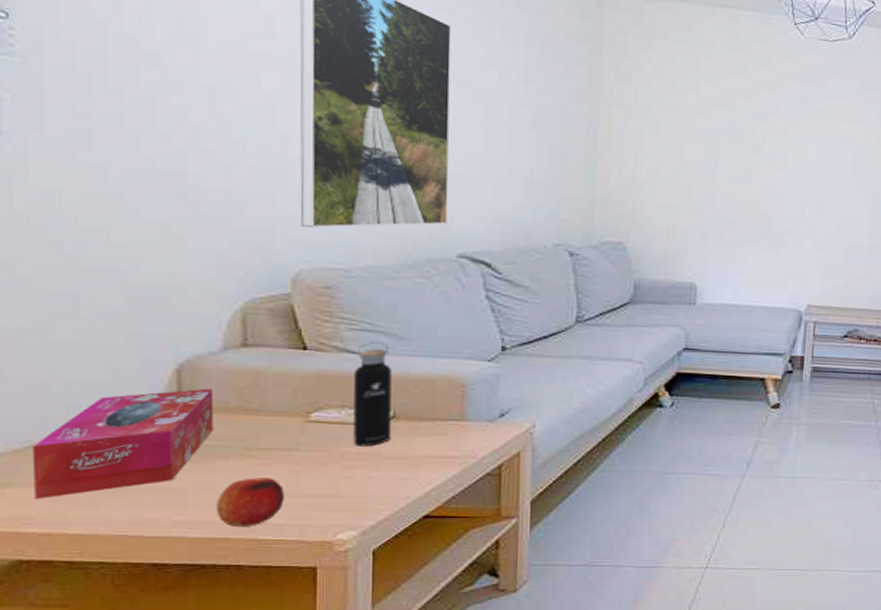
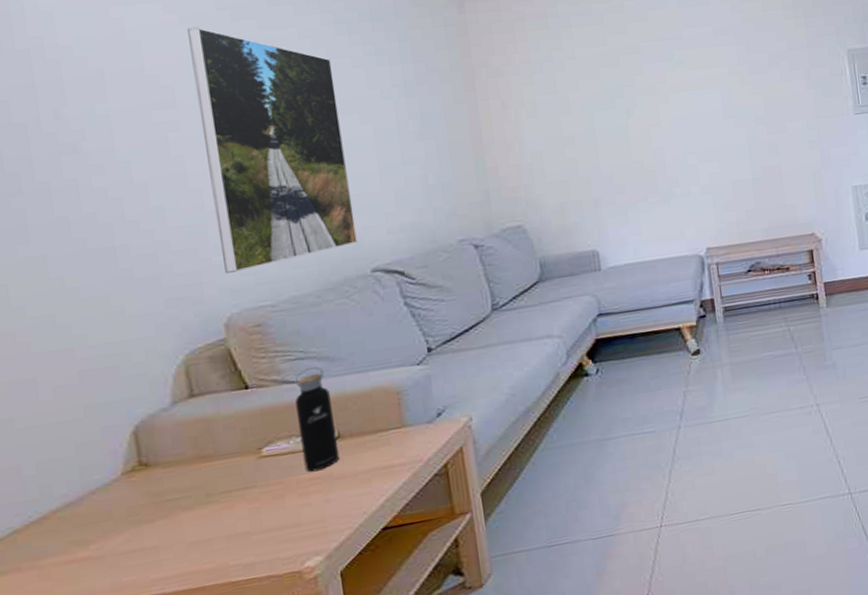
tissue box: present [31,388,214,500] -> none [12,443,176,584]
fruit: present [216,477,284,526] -> none [187,519,251,574]

